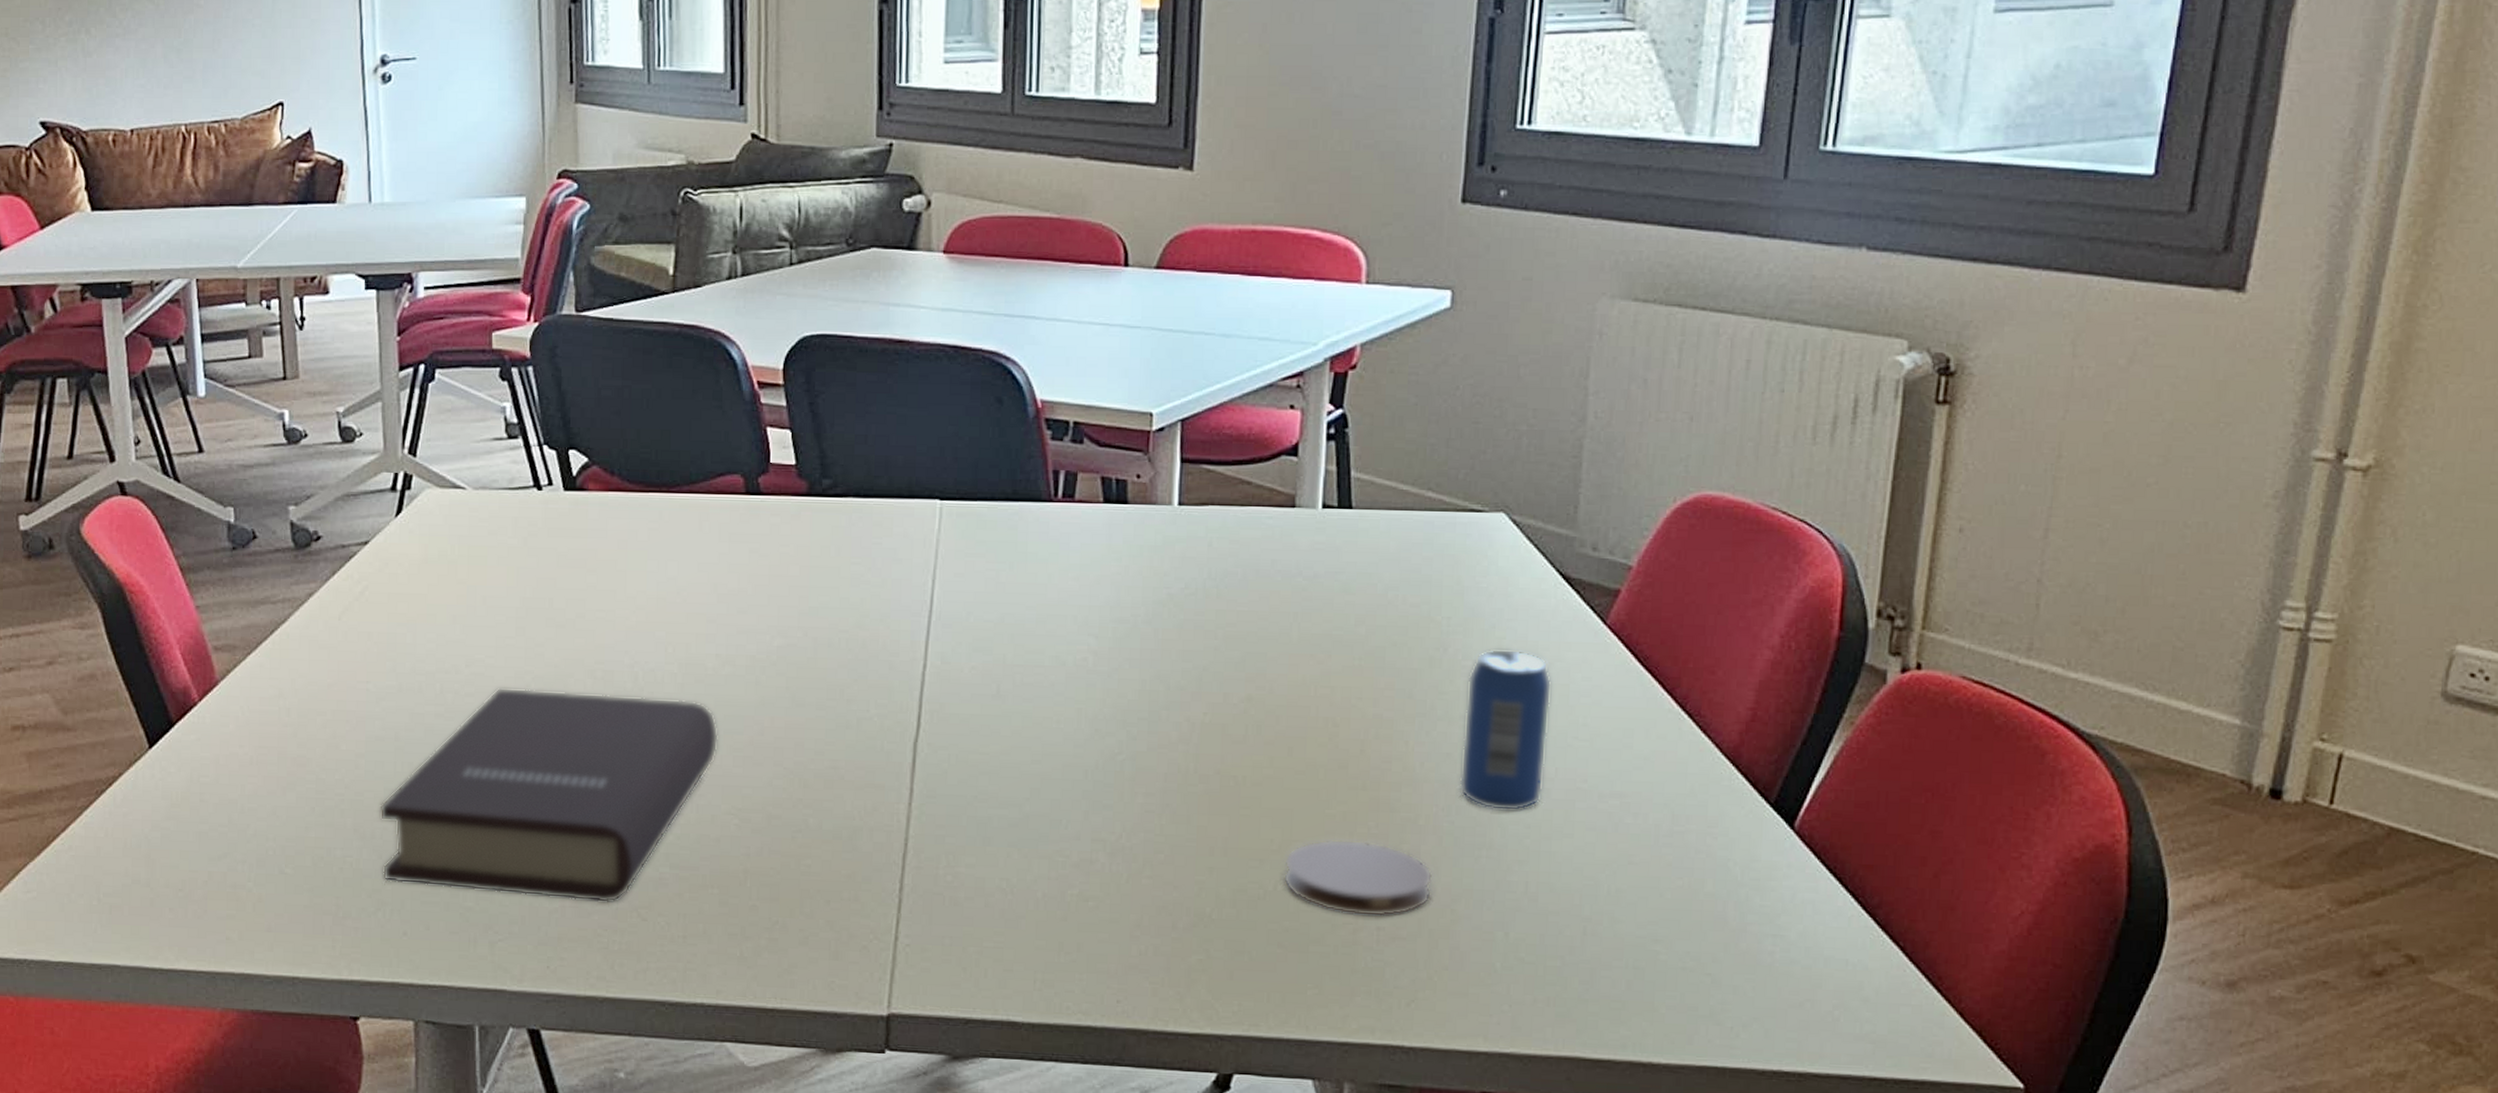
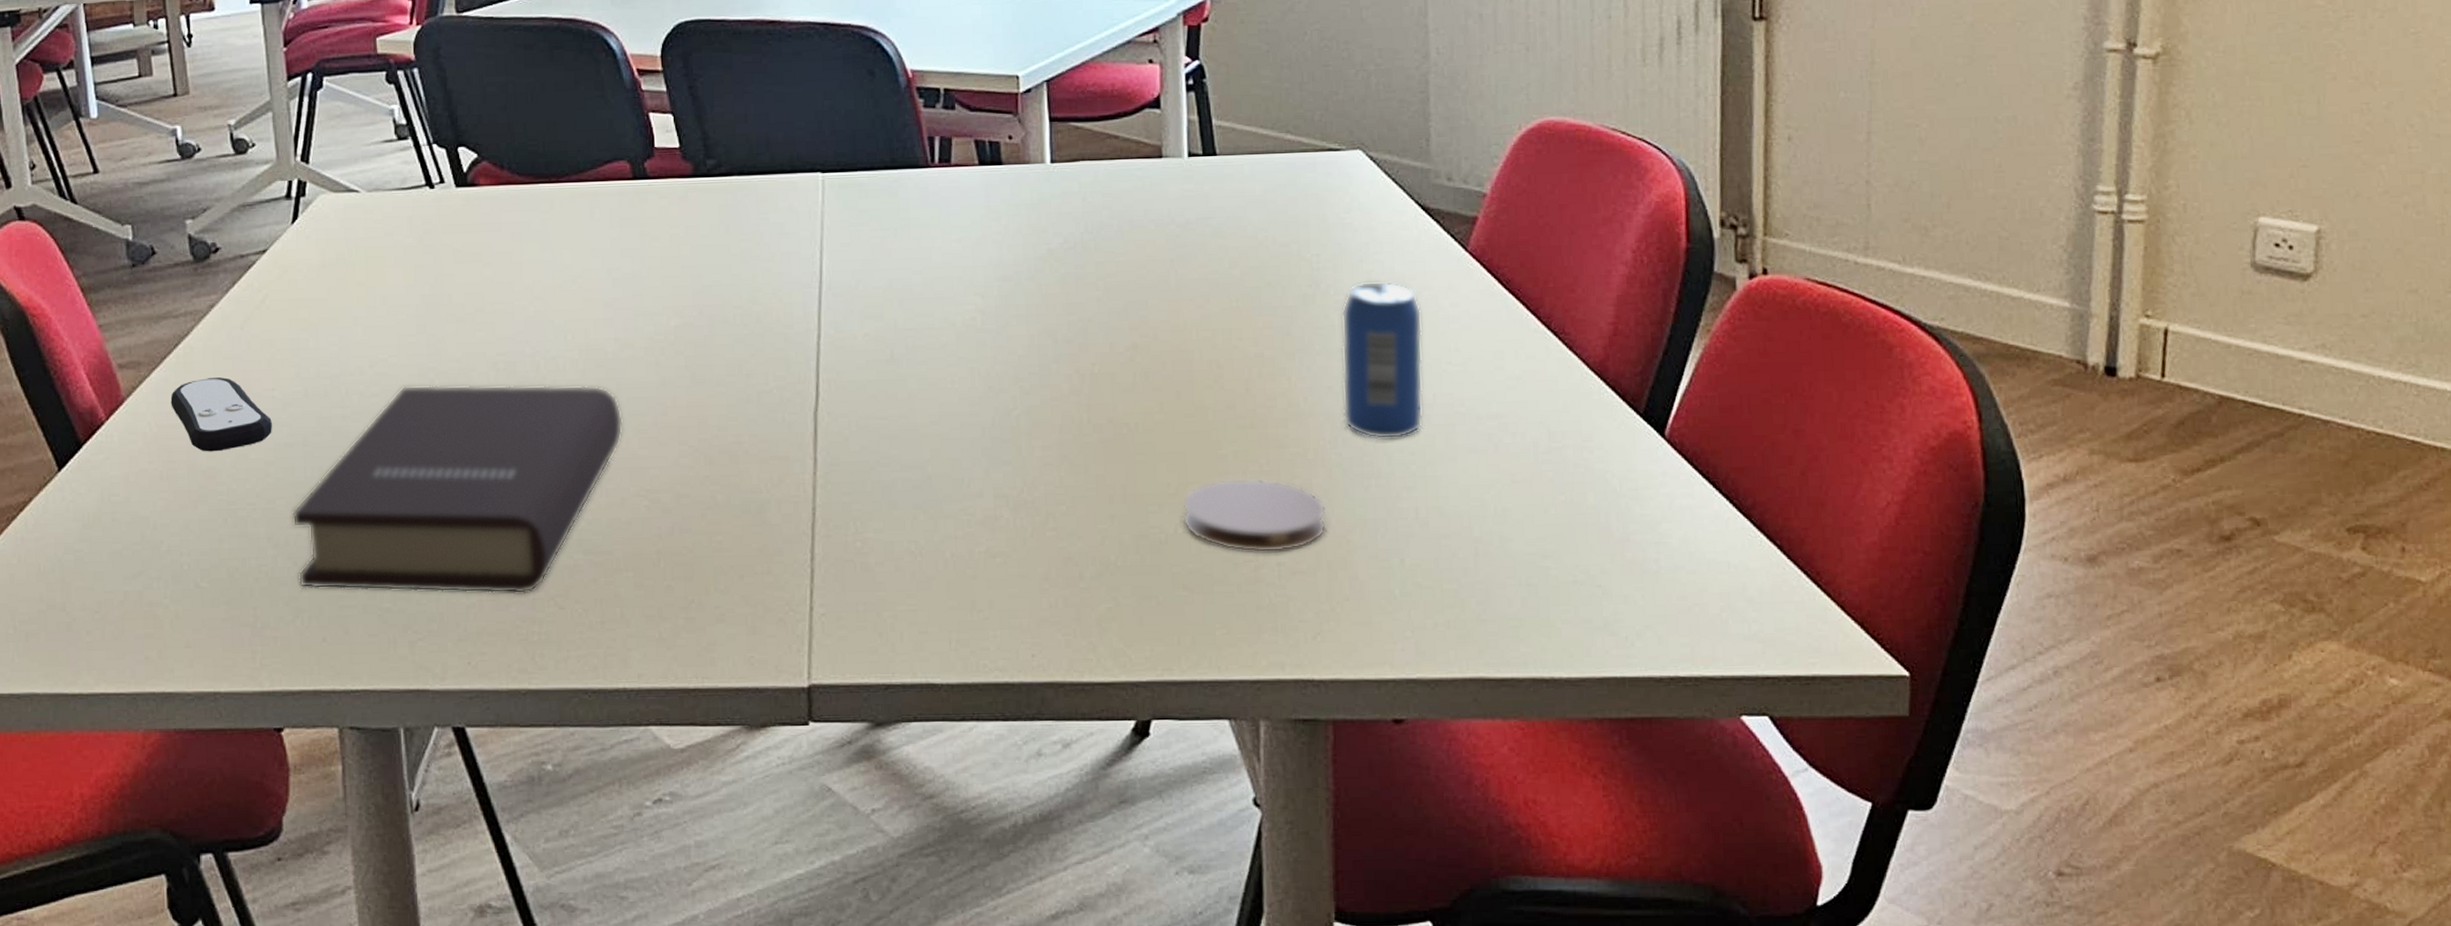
remote control: none [264,666,366,740] -> present [170,377,273,452]

